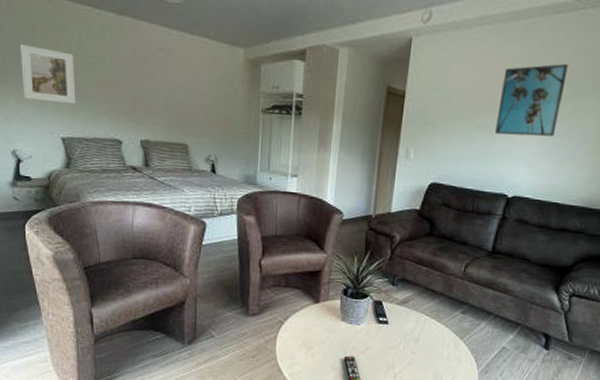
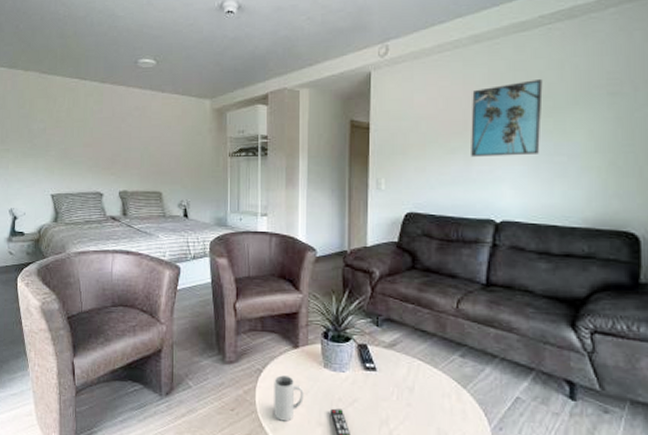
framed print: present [19,44,76,105] -> none [19,116,64,164]
mug: none [292,327,321,367] -> present [274,375,304,422]

